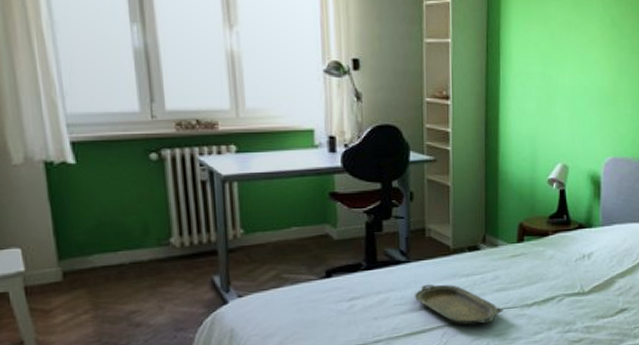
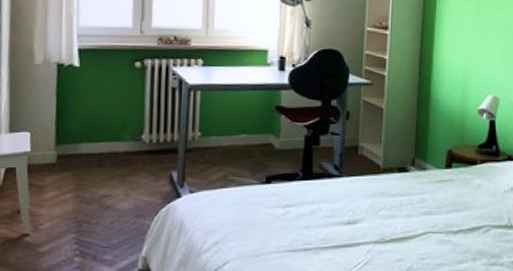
serving tray: present [415,284,503,326] -> none [344,199,428,246]

